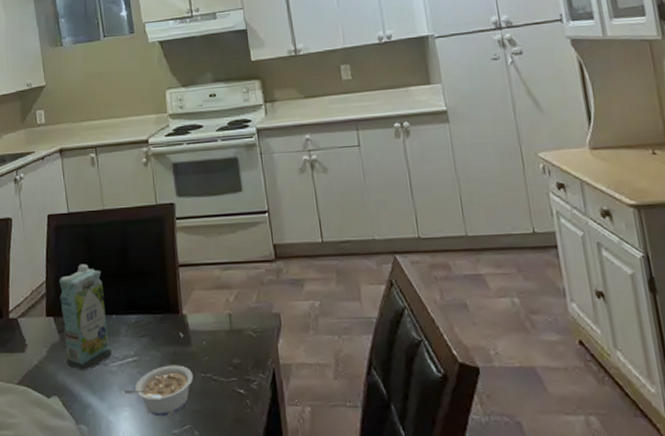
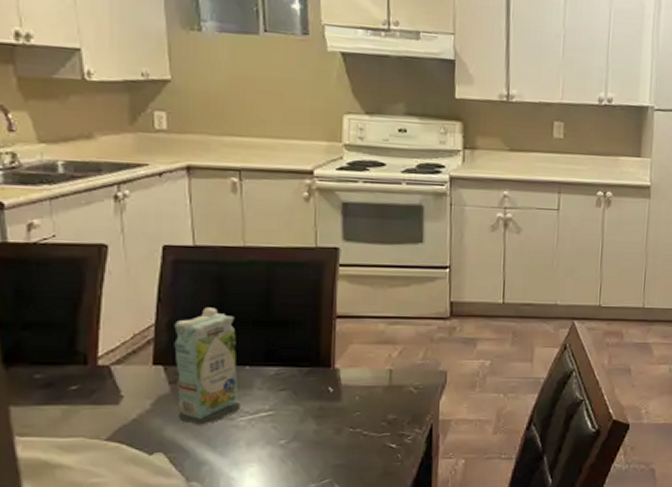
legume: present [123,365,194,417] -> none [251,420,340,472]

